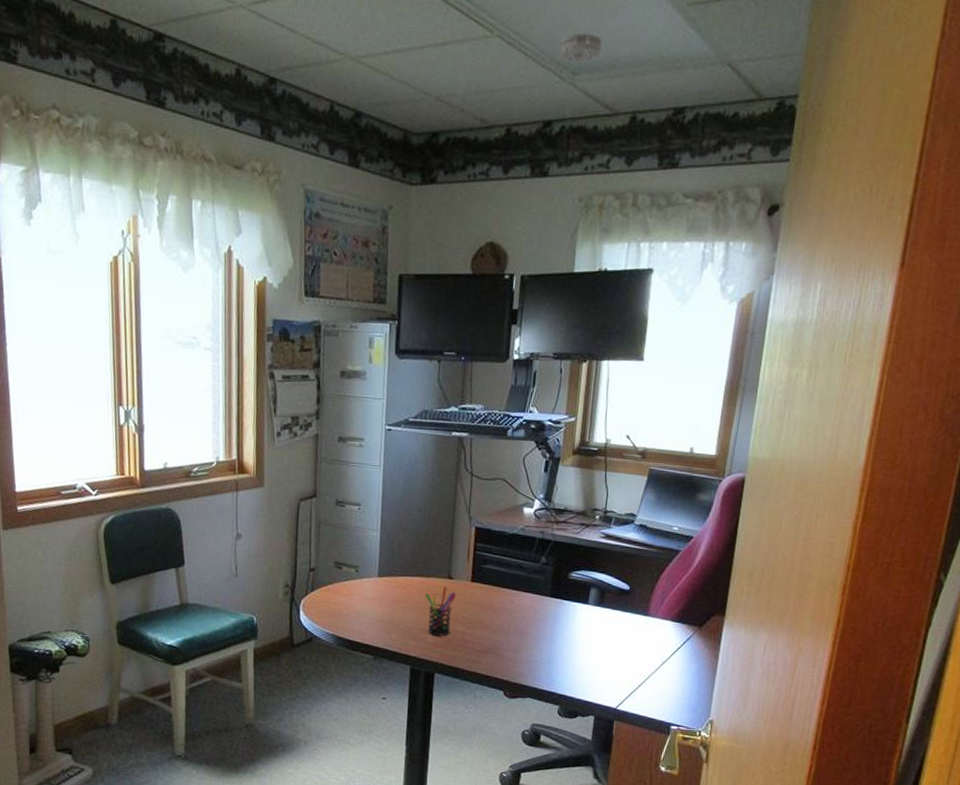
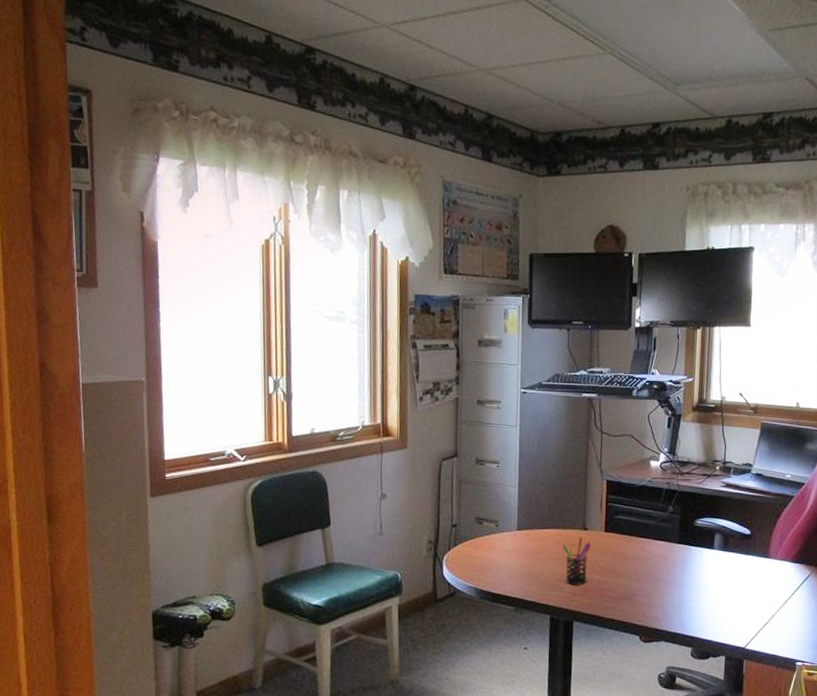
smoke detector: present [559,33,602,63] -> none [664,51,699,76]

